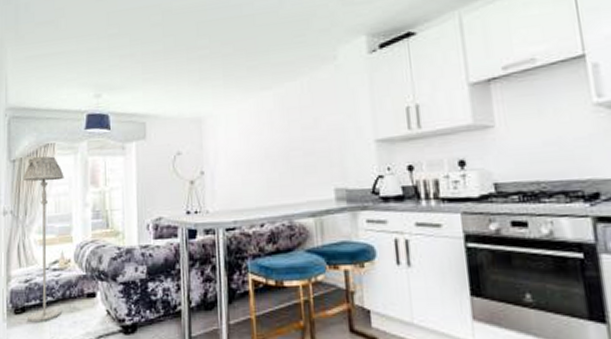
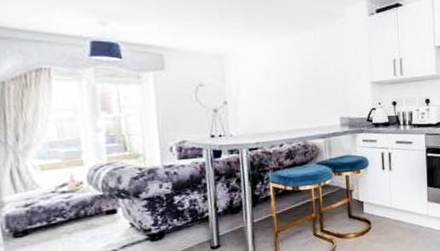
floor lamp: present [22,156,64,321] -> none [7,80,76,243]

